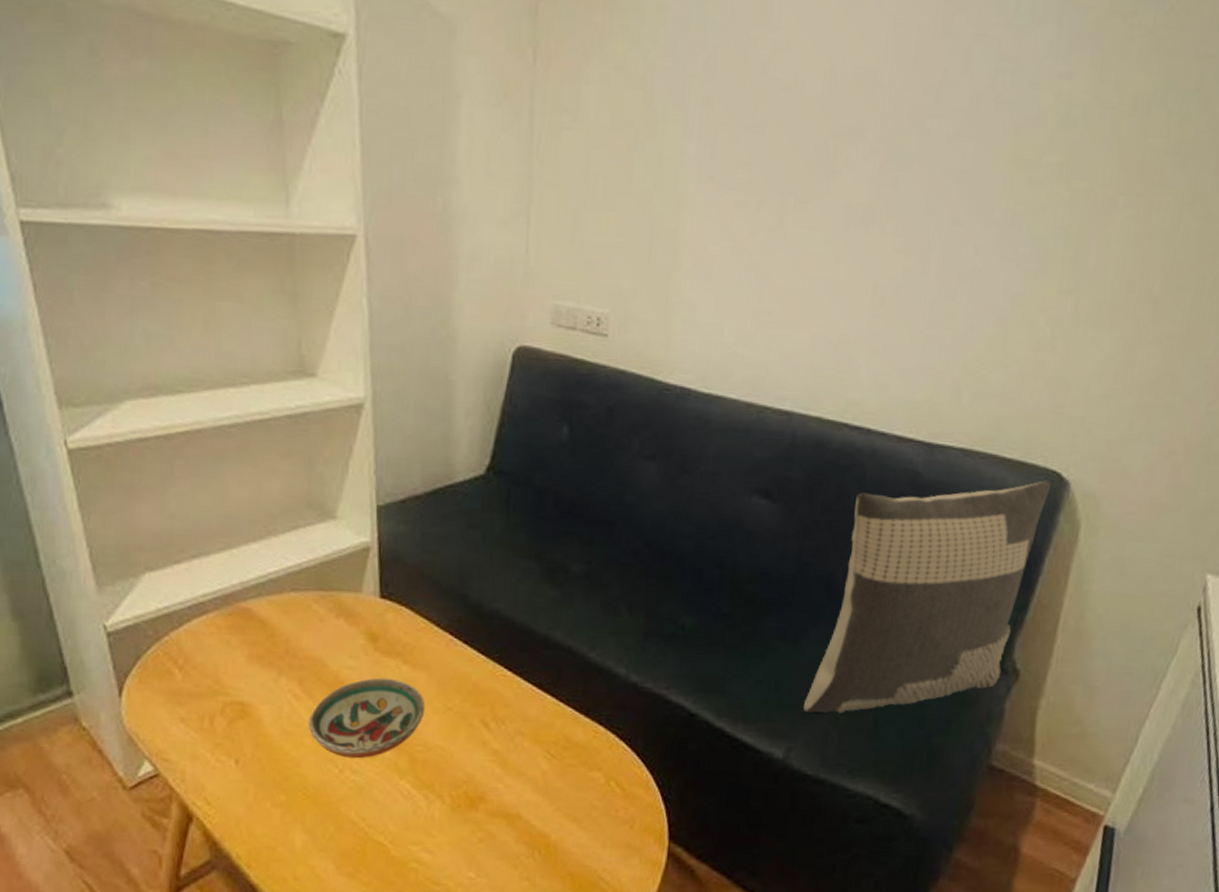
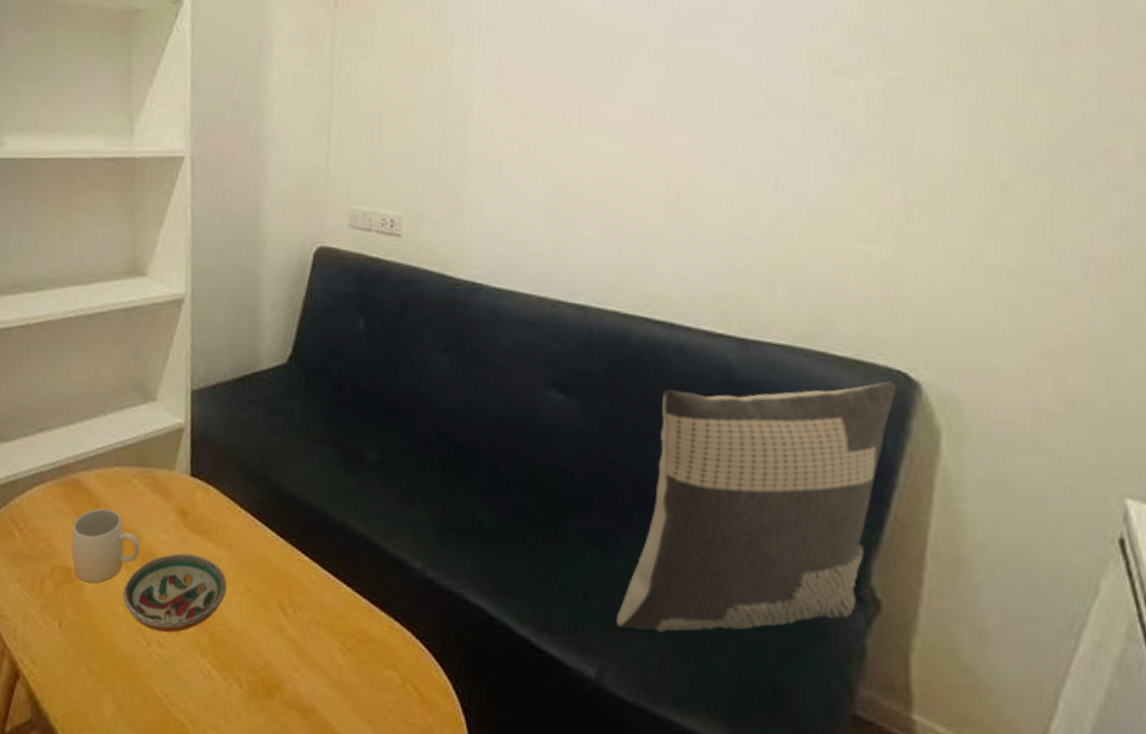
mug: none [243,637,325,716] -> present [71,508,140,583]

